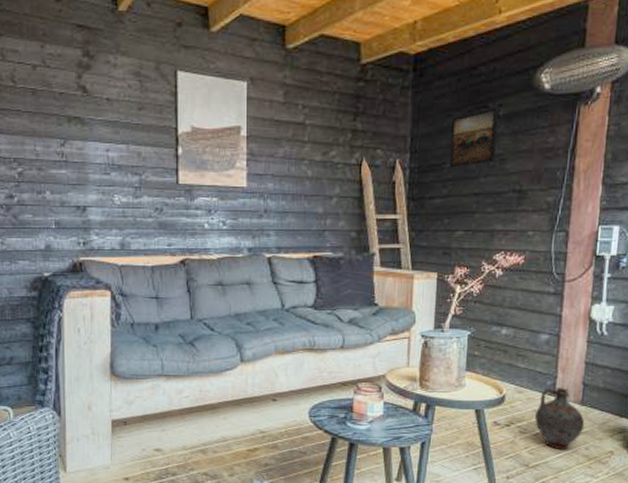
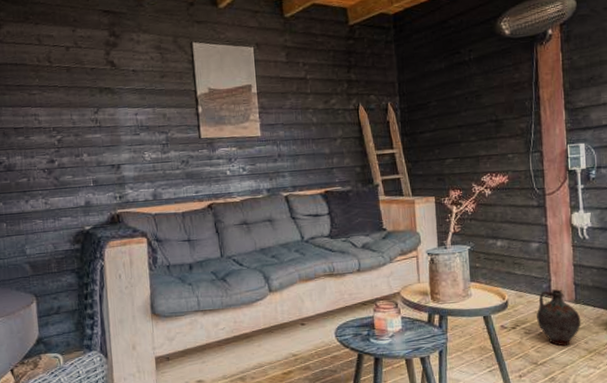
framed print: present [449,107,498,168] -> none [431,52,472,106]

